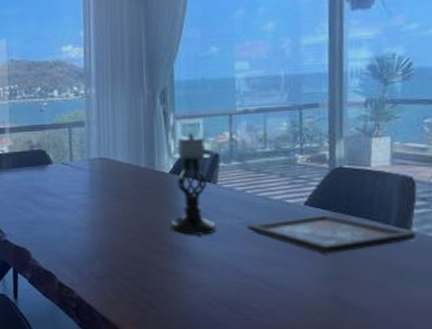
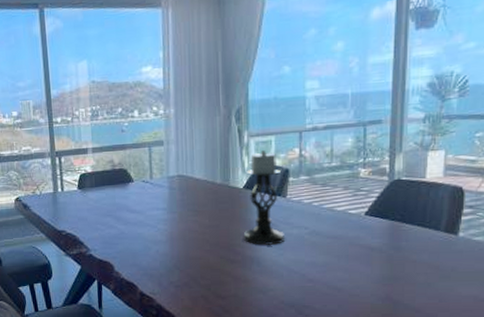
decorative tray: present [247,214,416,254] -> none [313,222,462,259]

